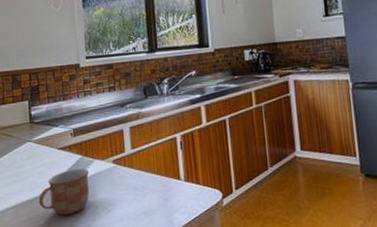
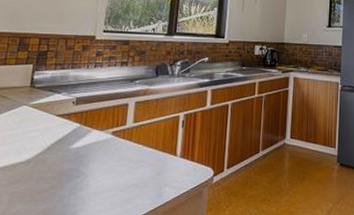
mug: present [38,168,90,216] -> none [23,136,85,182]

